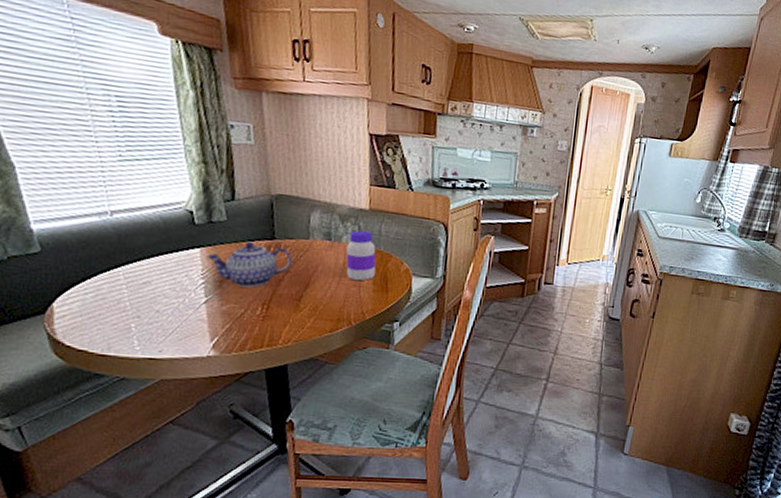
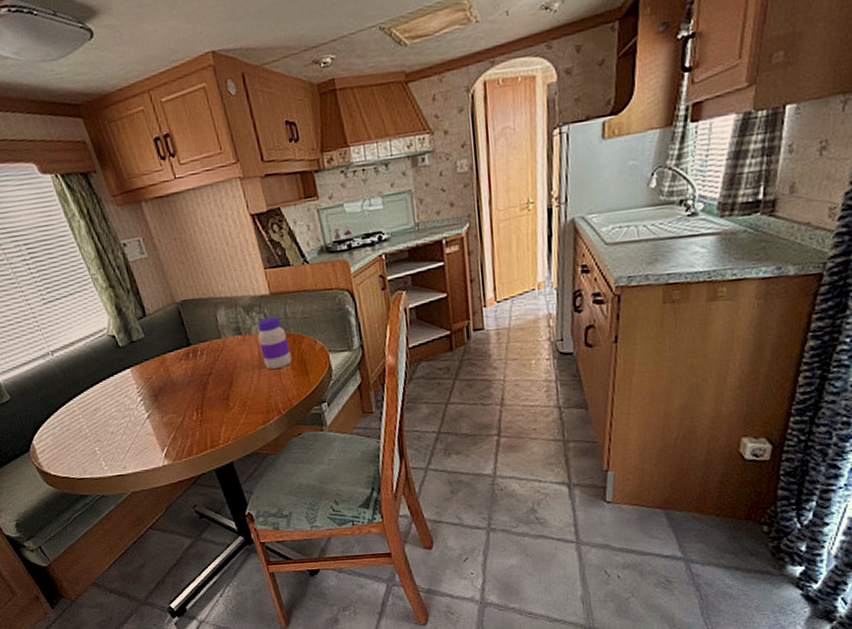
teapot: present [205,241,293,288] -> none [136,352,213,397]

